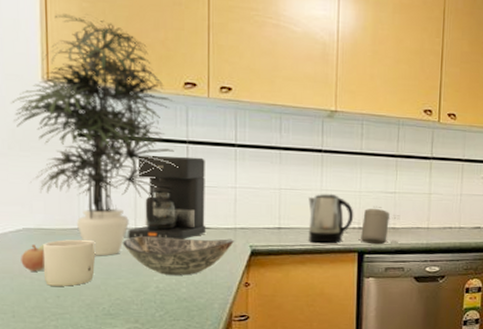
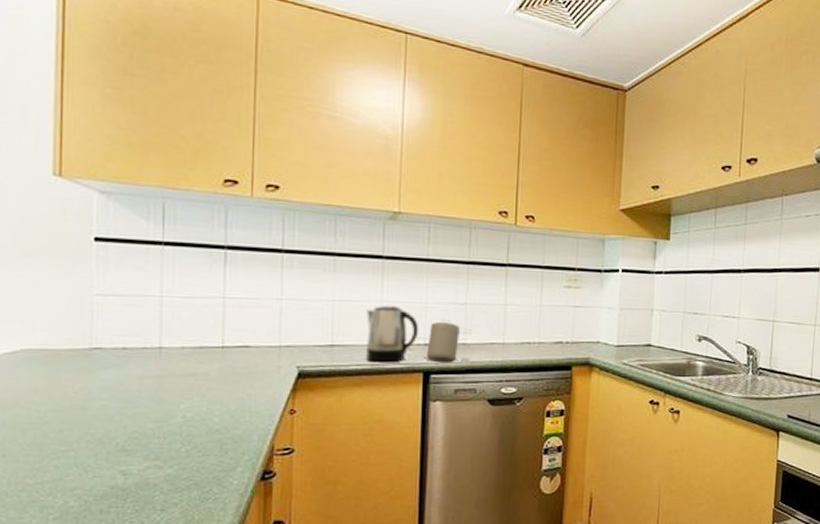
plant: present [10,13,178,256] -> none [12,100,214,381]
fruit: present [21,244,45,272] -> none [16,367,46,401]
mug: present [42,239,96,286] -> none [44,361,110,418]
bowl: present [123,236,235,276] -> none [144,357,280,402]
coffee maker: present [128,155,206,239] -> none [150,262,246,360]

